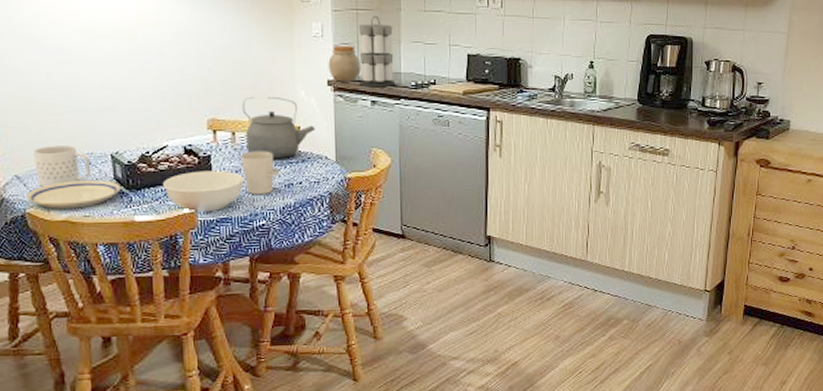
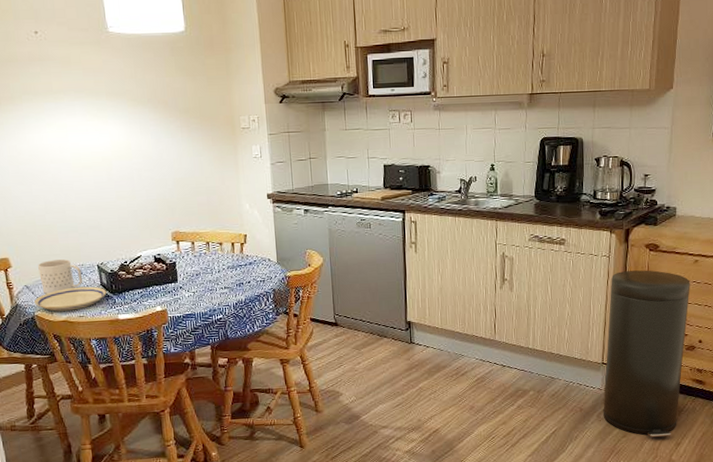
bowl: present [162,170,245,213] -> none [138,274,204,310]
cup: present [241,151,280,195] -> none [200,256,232,294]
tea kettle: present [242,96,315,159] -> none [198,210,259,263]
jar: present [328,46,361,82] -> none [267,164,294,195]
spice rack: present [358,15,396,88] -> none [290,136,324,199]
pedal bin: none [703,188,802,375] -> present [603,270,690,437]

